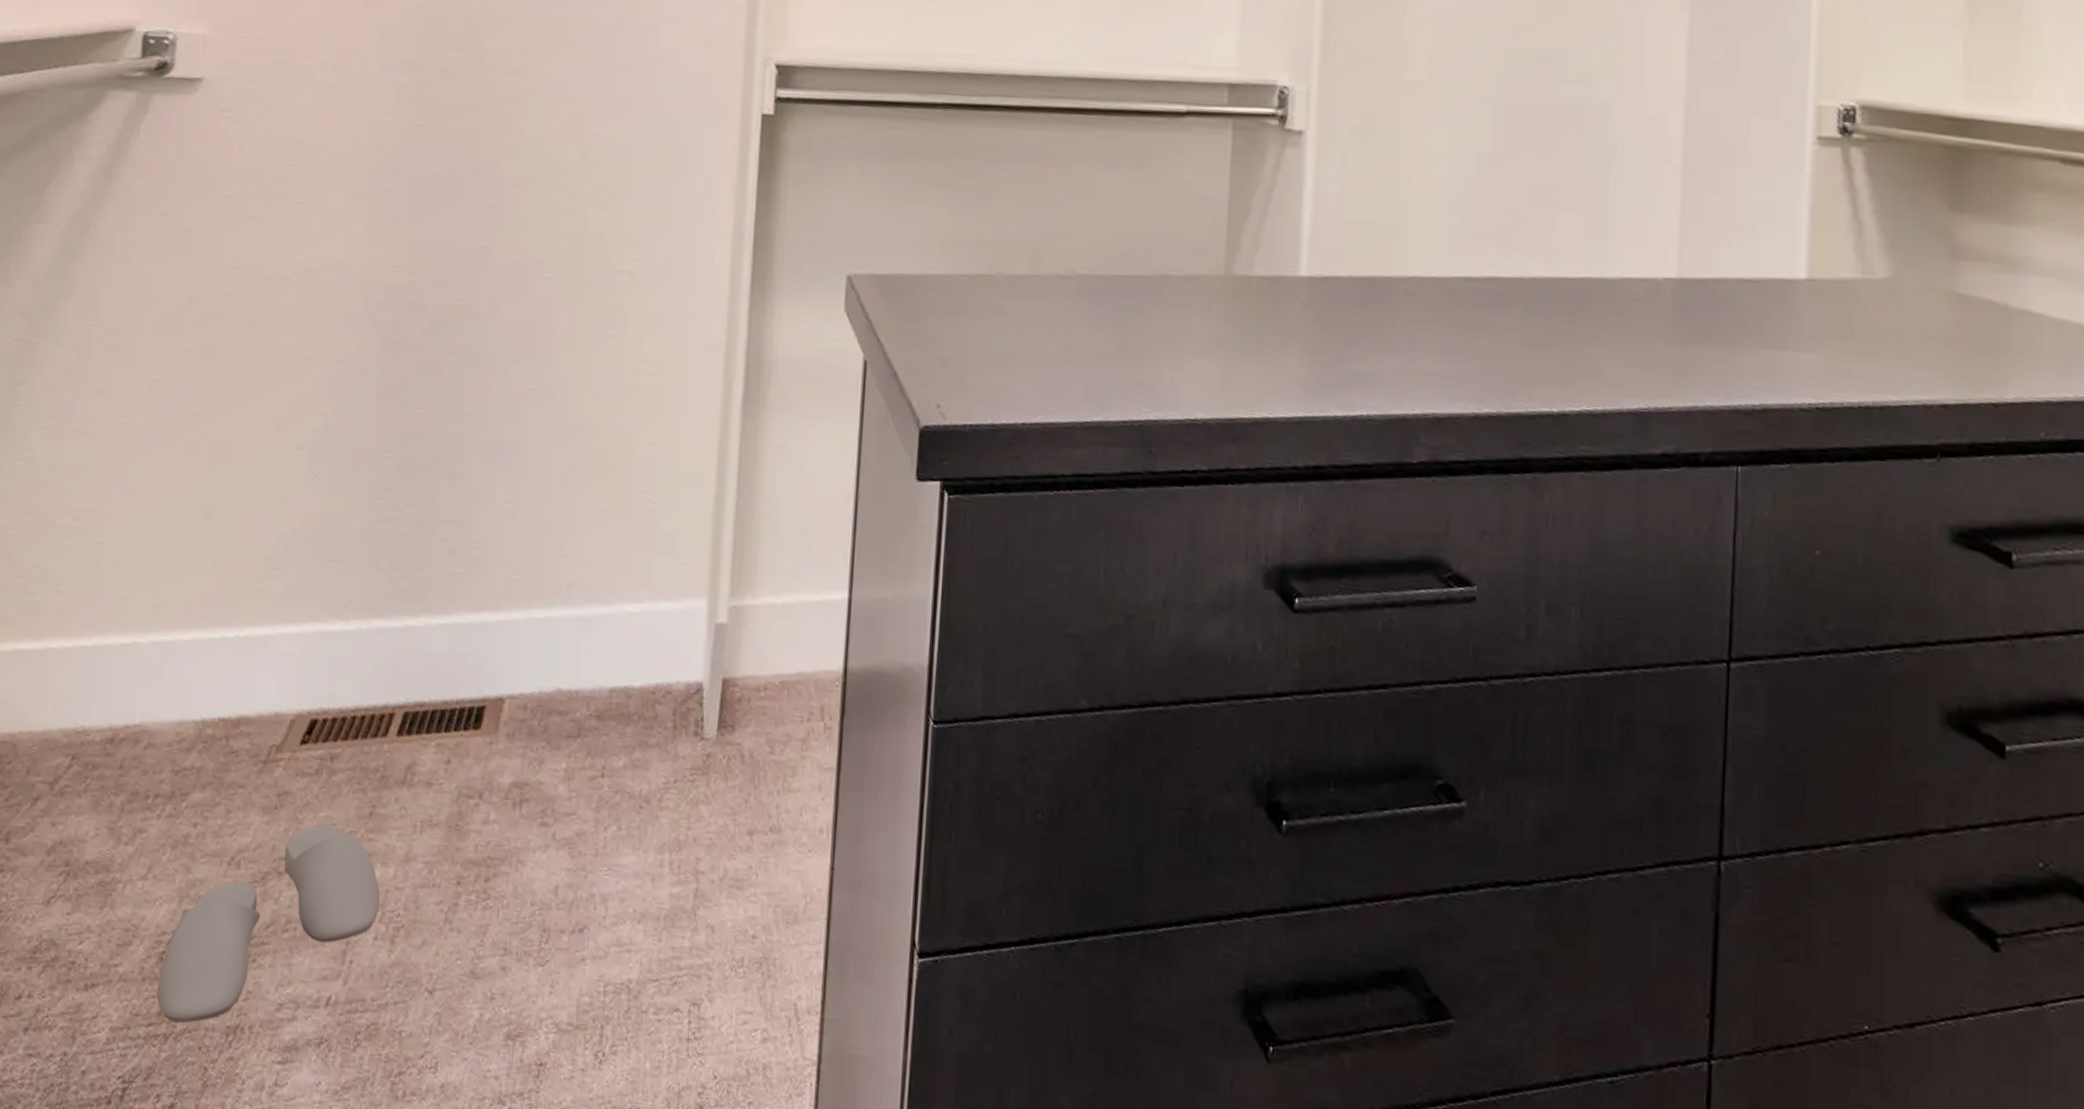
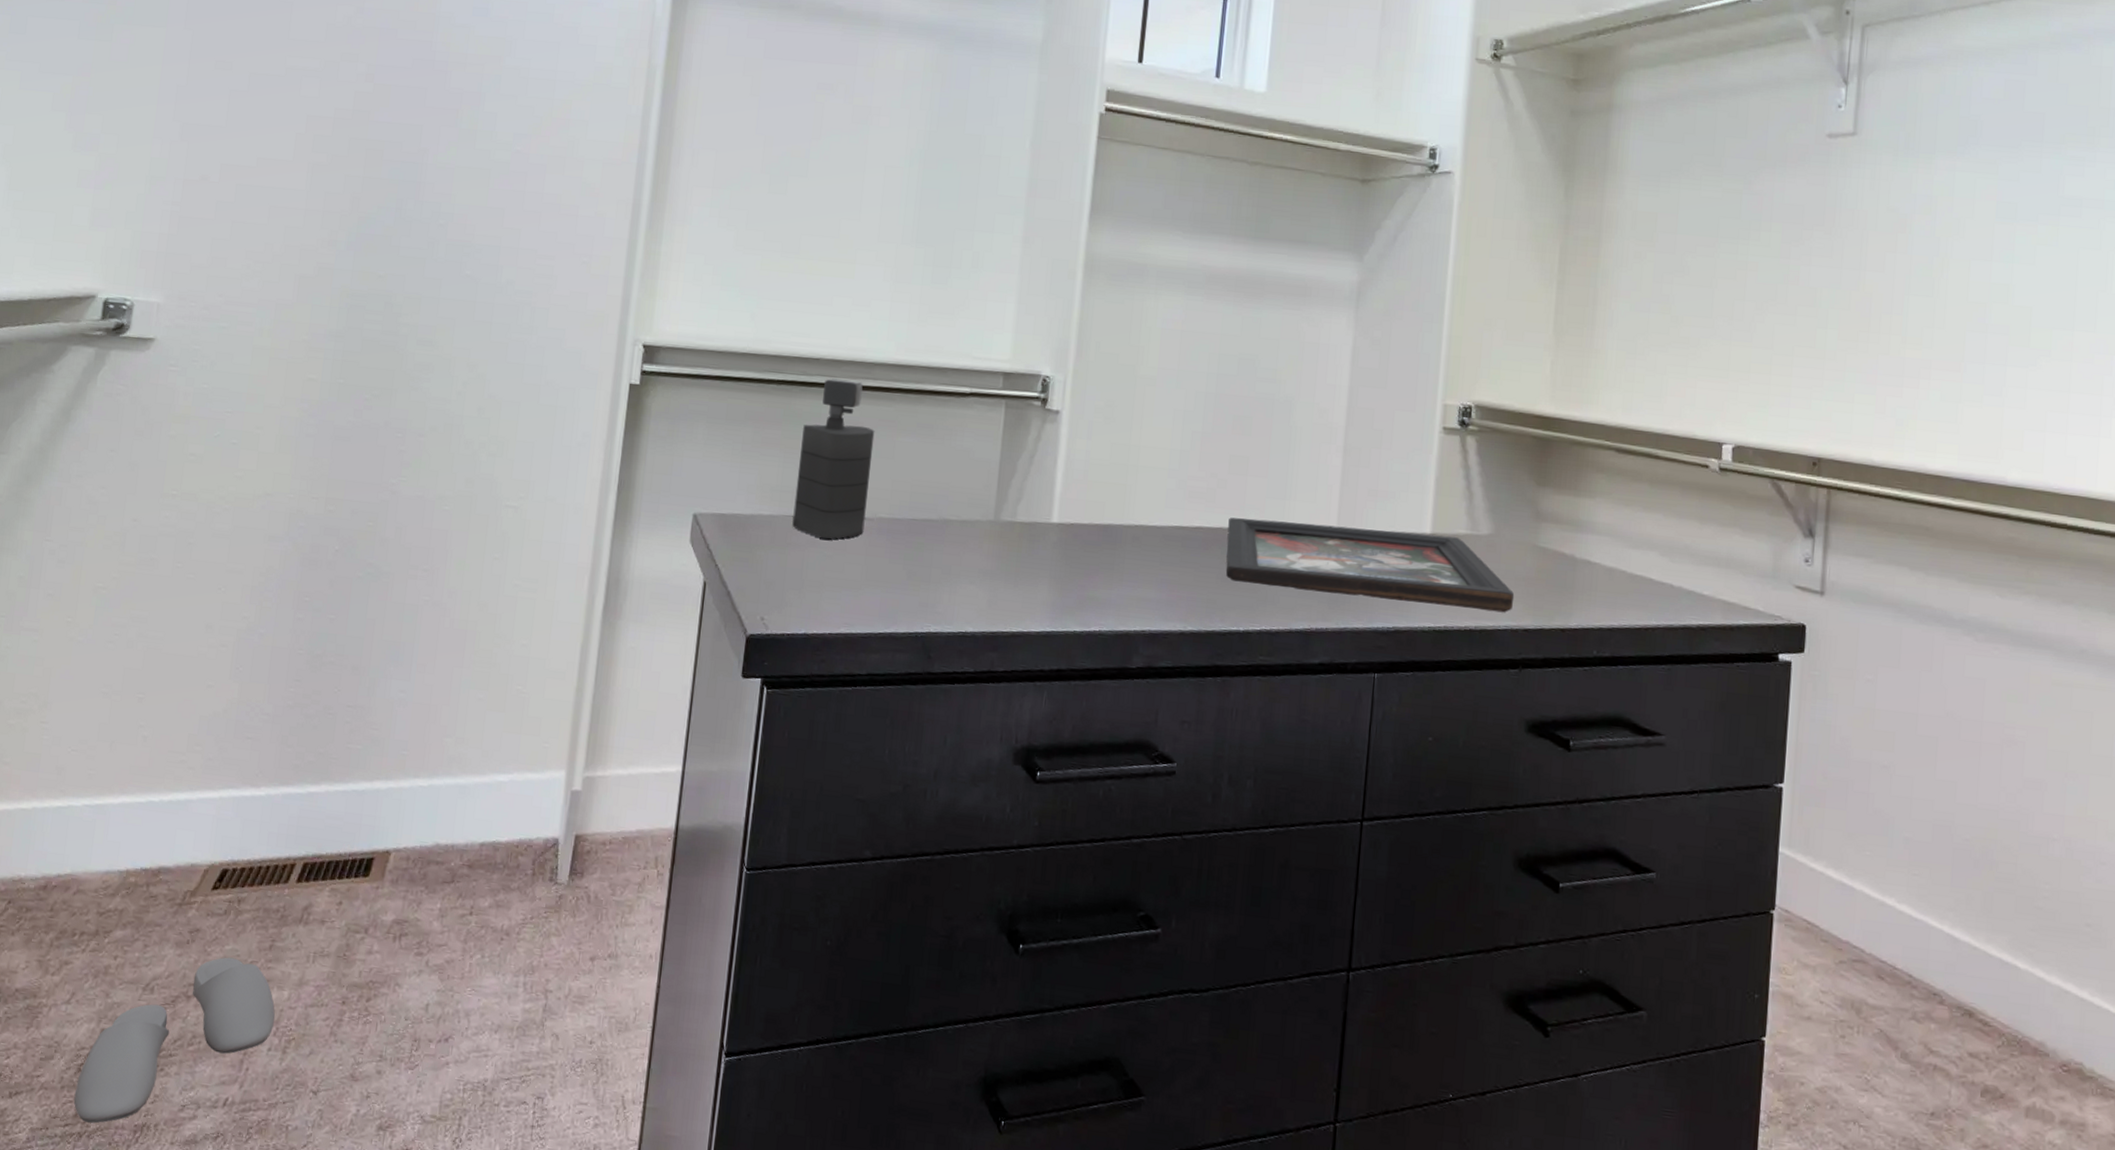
perfume bottle: none [970,99,1068,304] -> present [792,378,875,539]
decorative tray: none [1530,264,1926,384] -> present [1225,517,1515,613]

